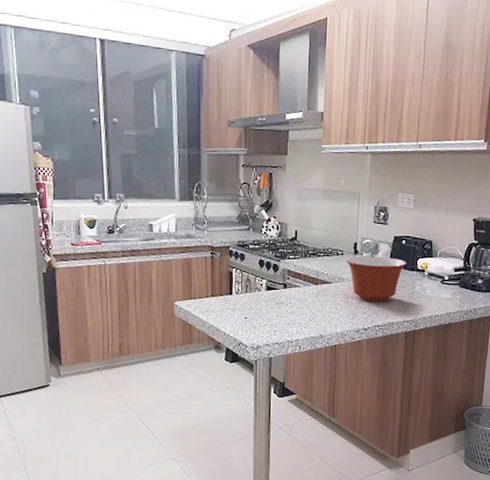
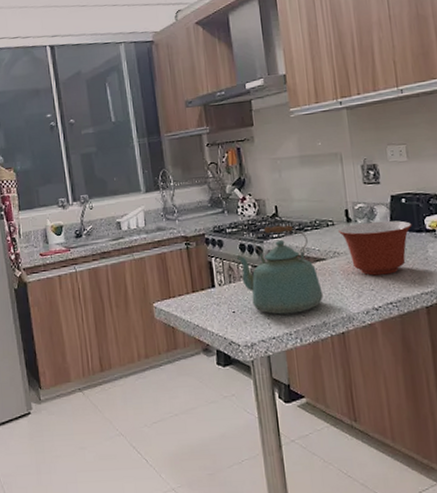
kettle: none [254,247,324,325] -> present [236,224,323,315]

